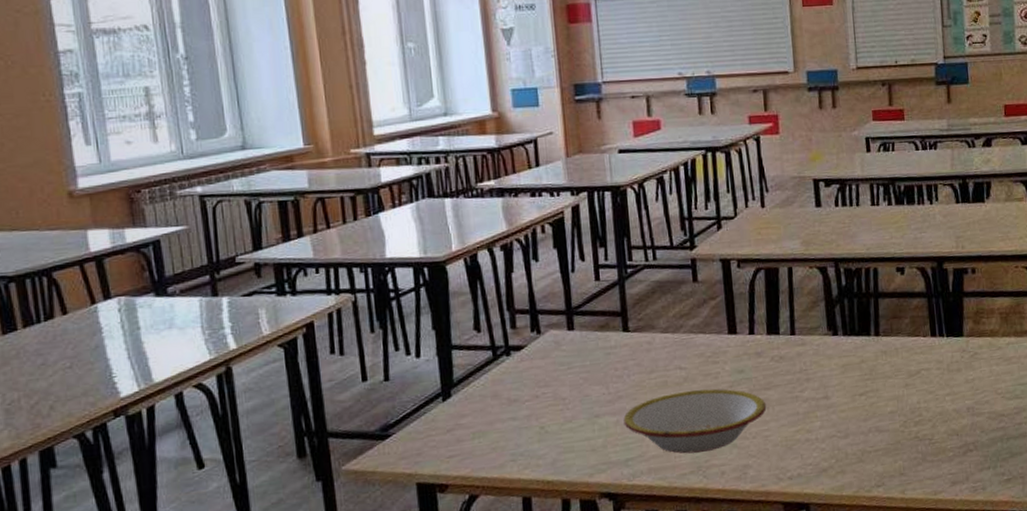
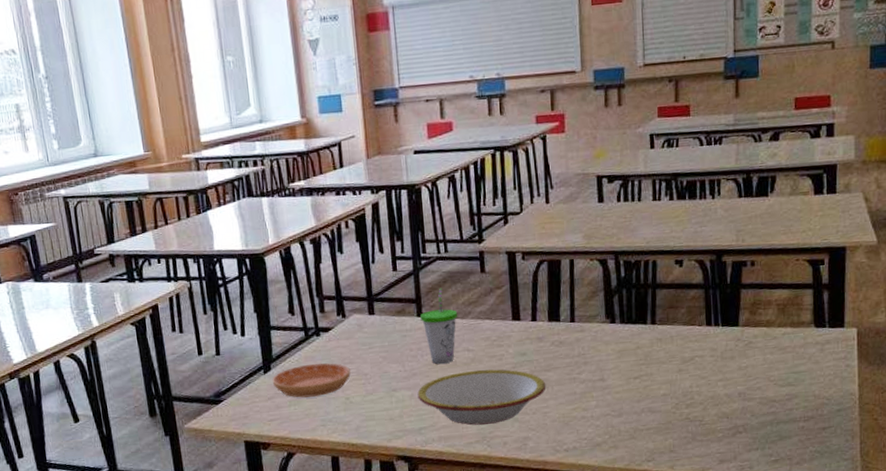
saucer: none [452,386,546,429] -> present [272,363,351,398]
cup: none [626,299,669,385] -> present [420,287,458,364]

